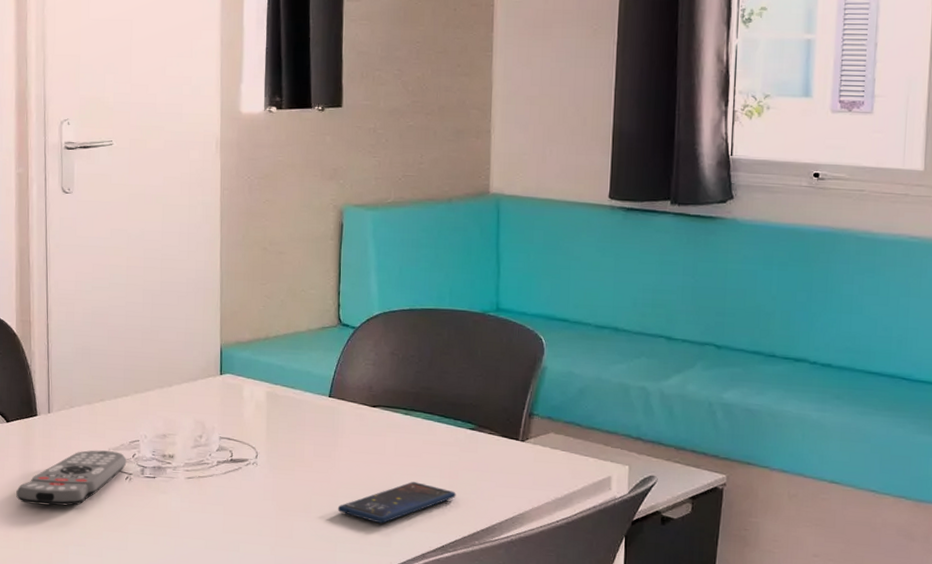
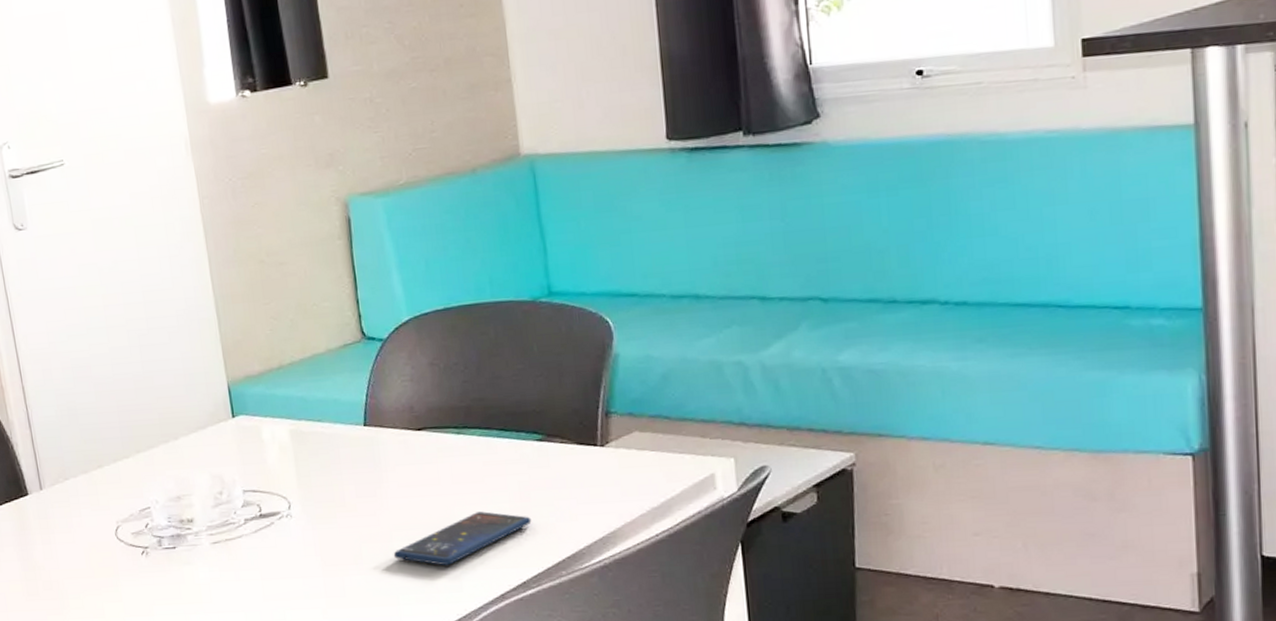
remote control: present [16,450,127,506] -> none [18,524,140,597]

